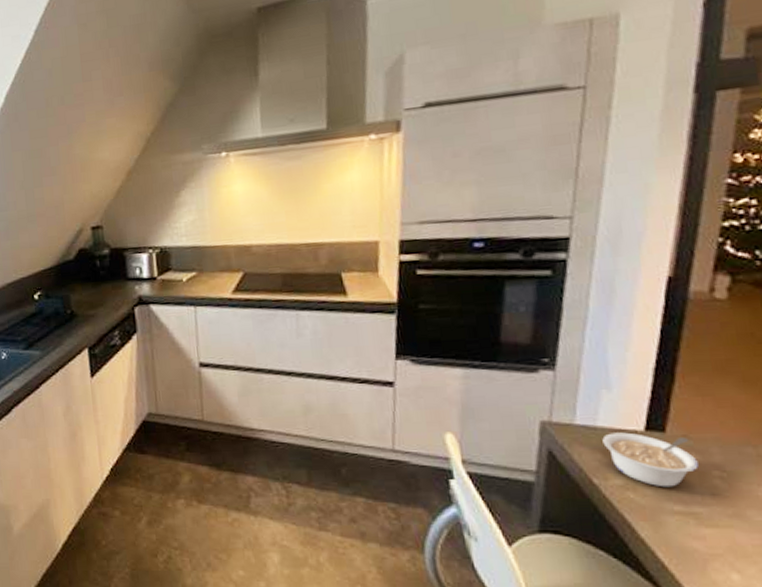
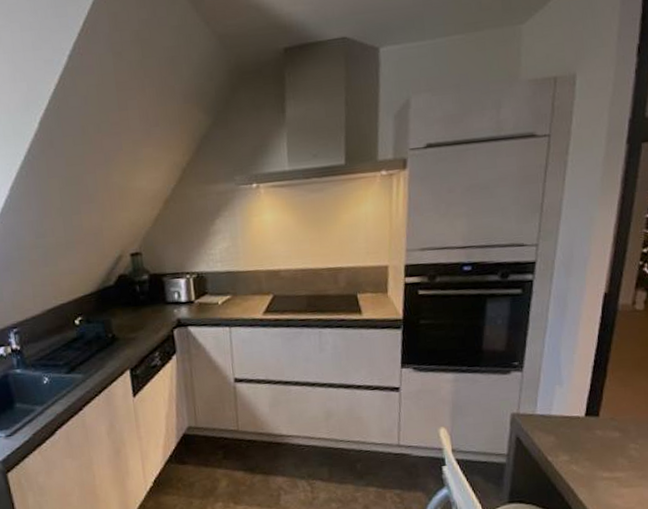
legume: present [602,432,699,488] -> none [555,418,621,460]

